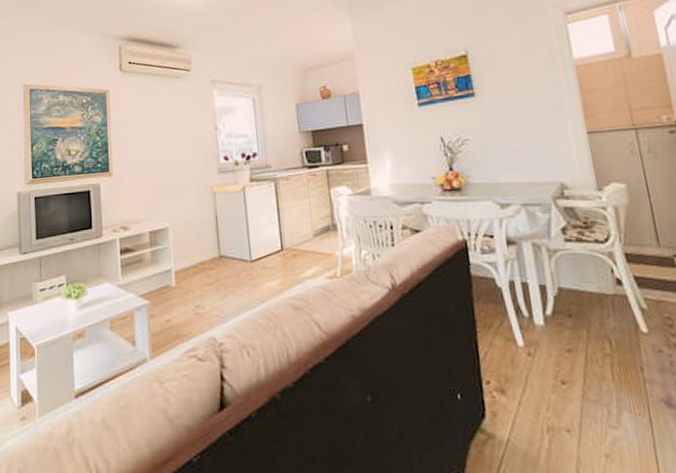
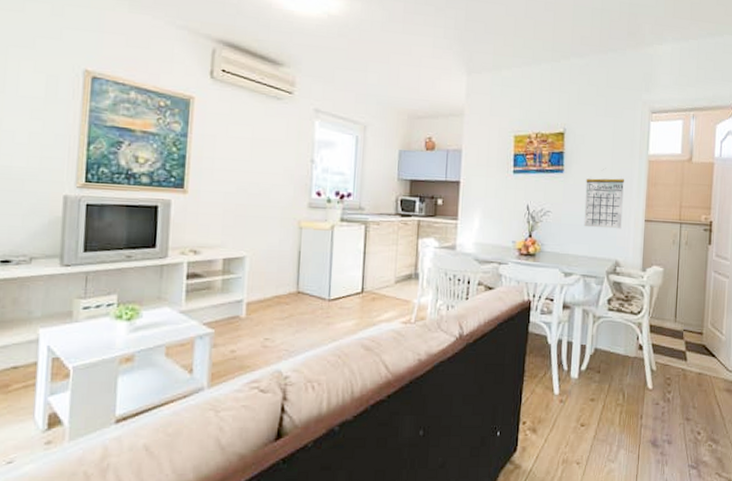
calendar: none [503,84,560,151] -> present [584,169,624,229]

